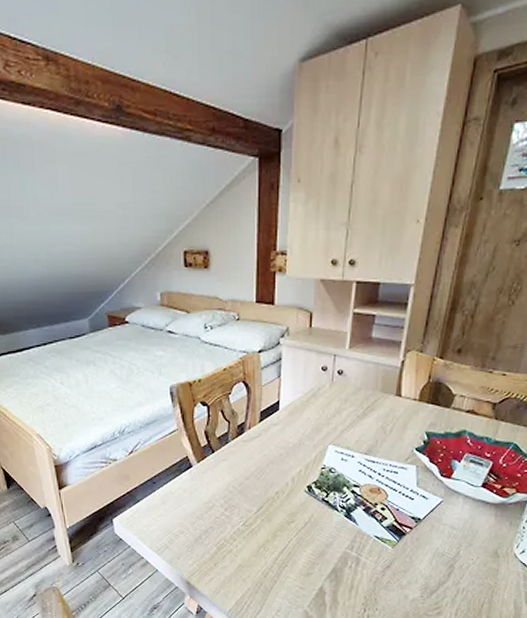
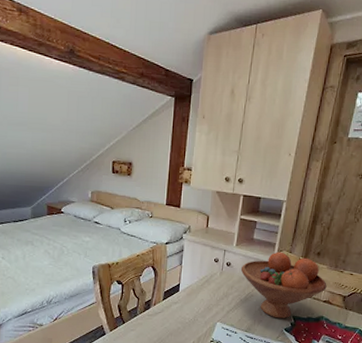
fruit bowl: none [356,352,471,436] -> present [240,251,327,319]

